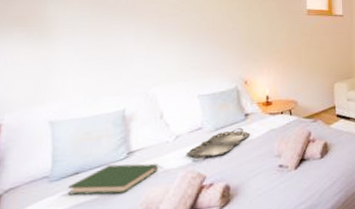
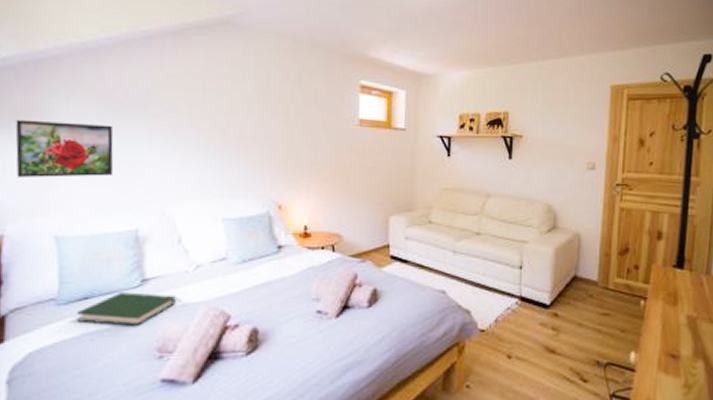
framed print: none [16,24,105,73] -> present [15,119,114,178]
serving tray: present [186,128,250,159] -> none [207,262,283,294]

